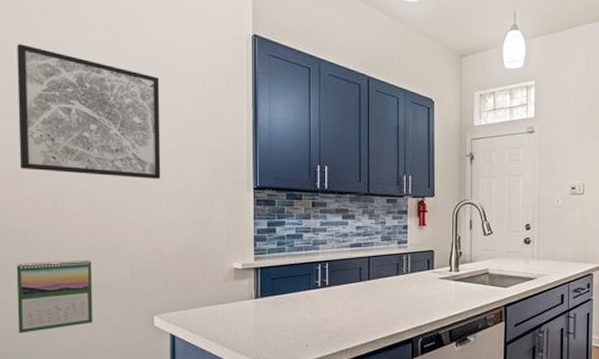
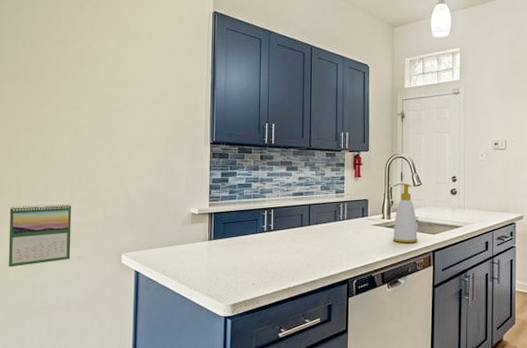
wall art: present [17,44,161,179] -> none [17,23,134,135]
soap bottle: none [461,232,489,298] -> present [392,183,418,244]

